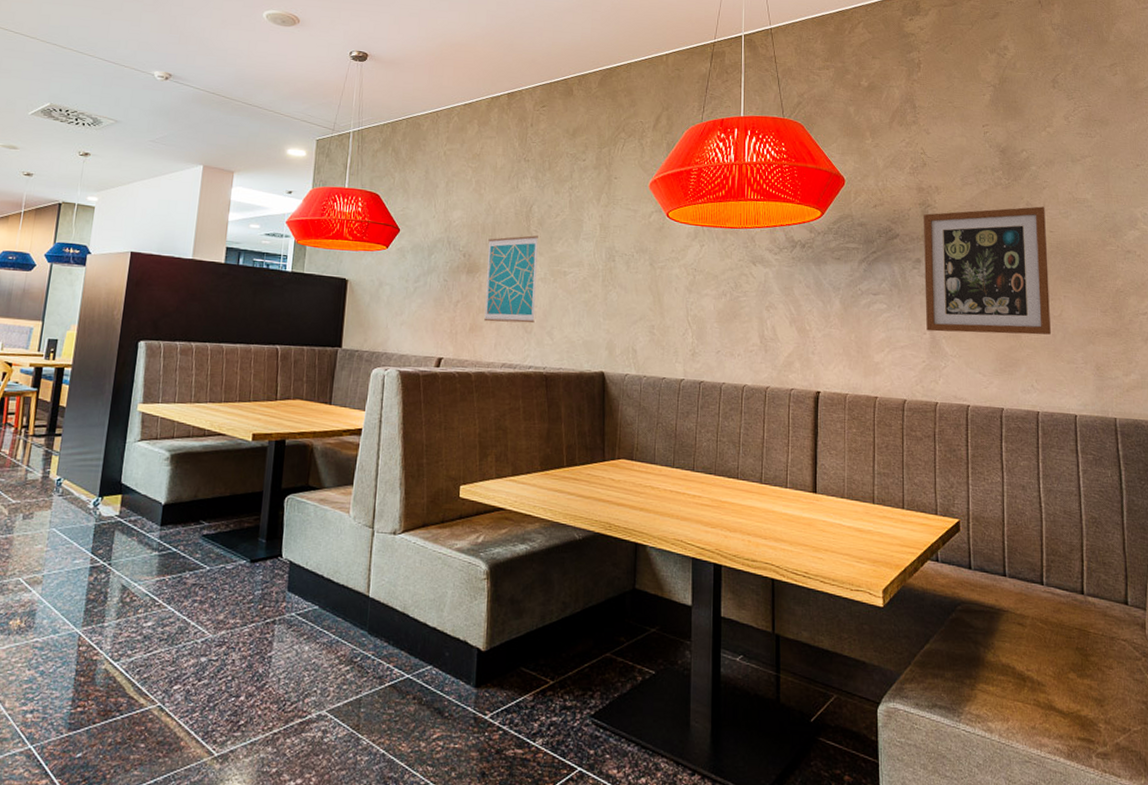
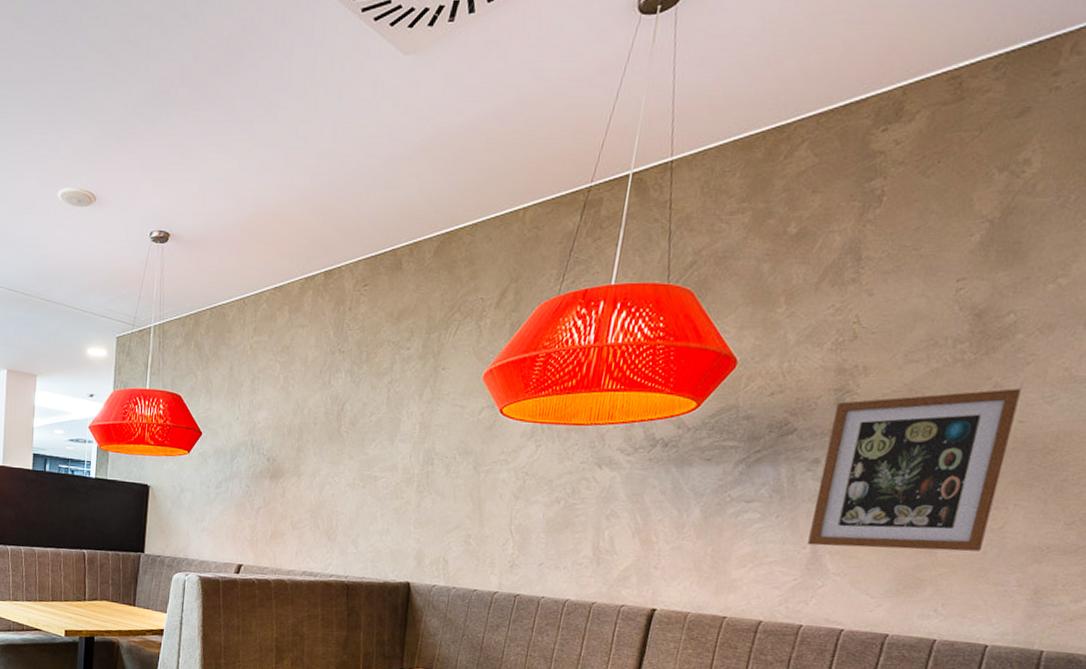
wall art: present [484,235,538,324] -> none [286,437,349,531]

